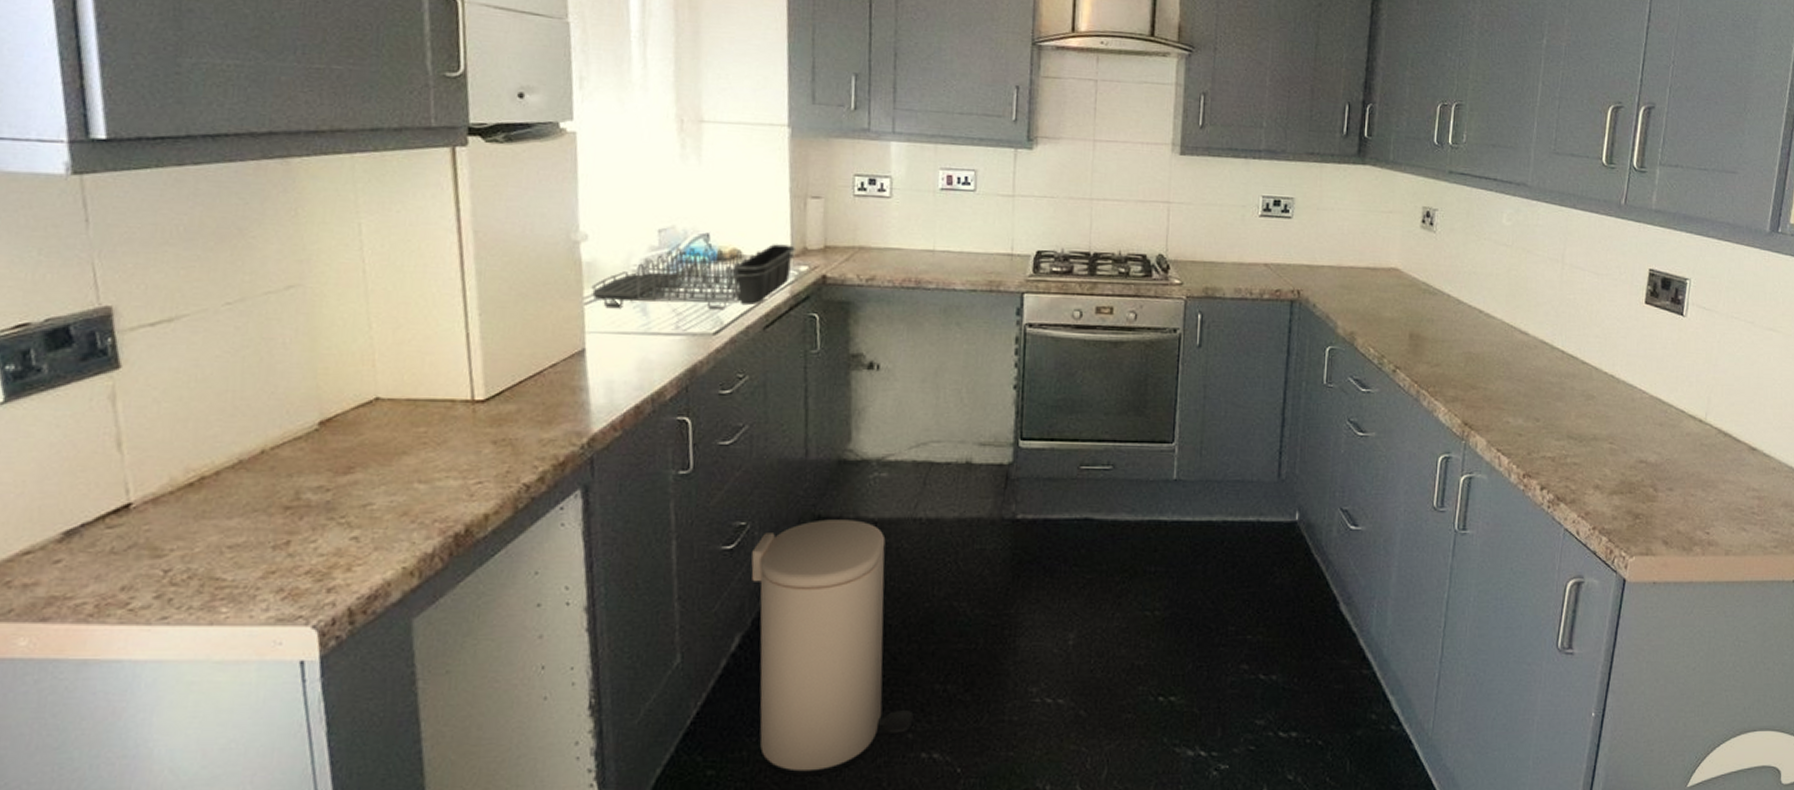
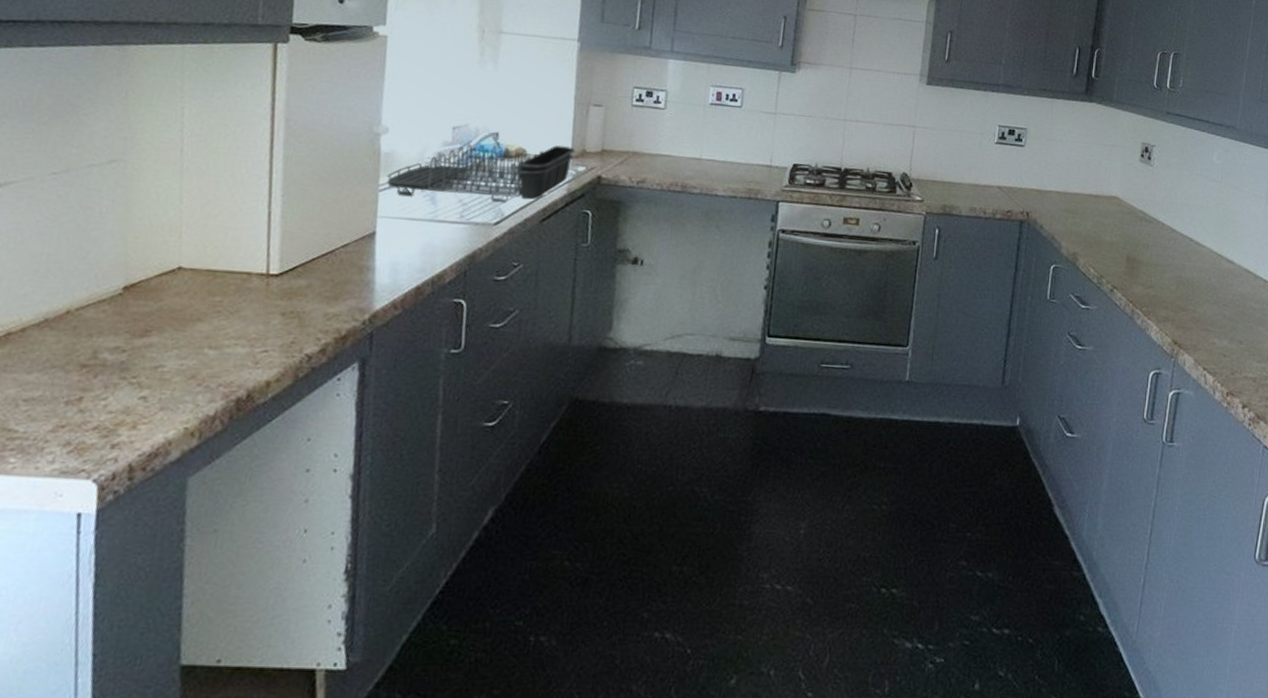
pedal bin: present [751,519,914,777] -> none [503,402,650,650]

